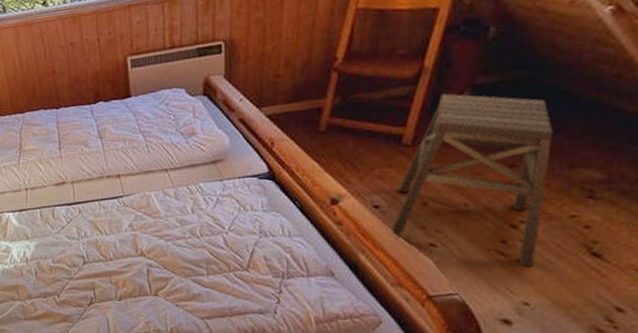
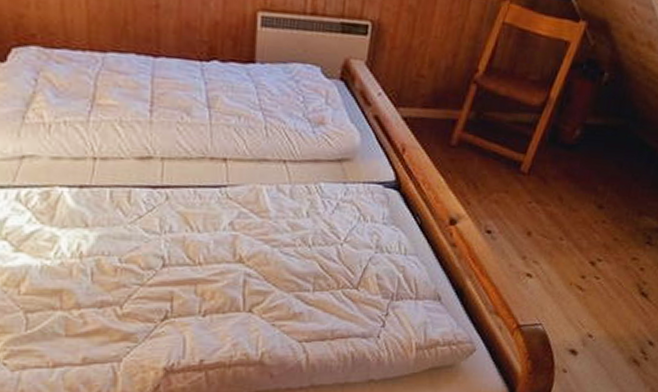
stool: present [390,93,554,267] -> none [496,127,634,302]

